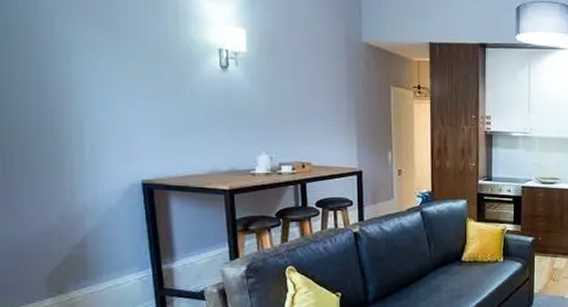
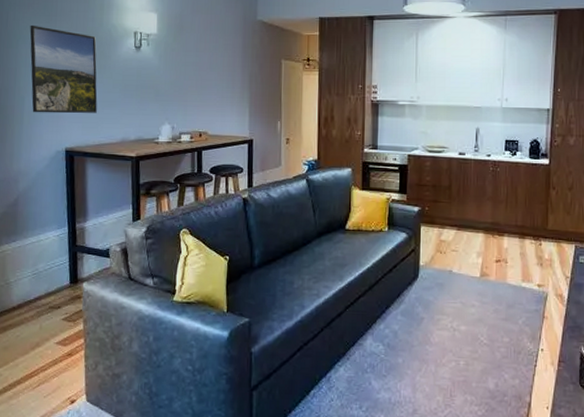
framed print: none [84,34,178,141] -> present [29,24,97,114]

